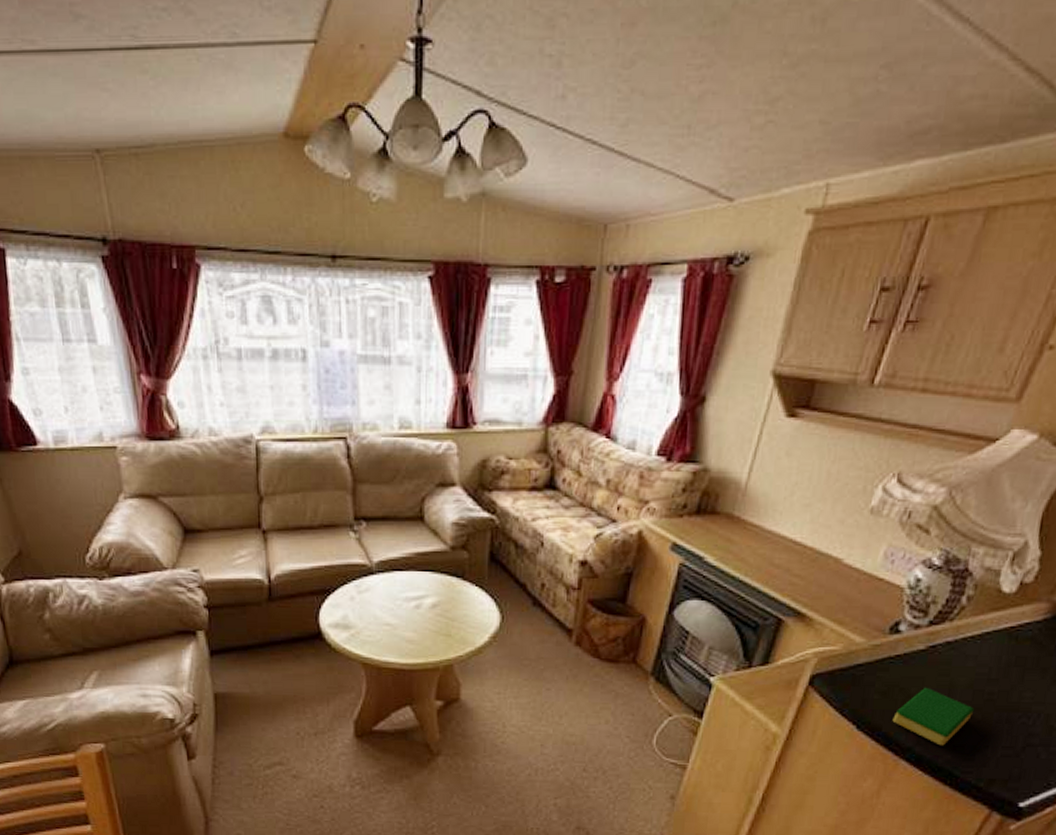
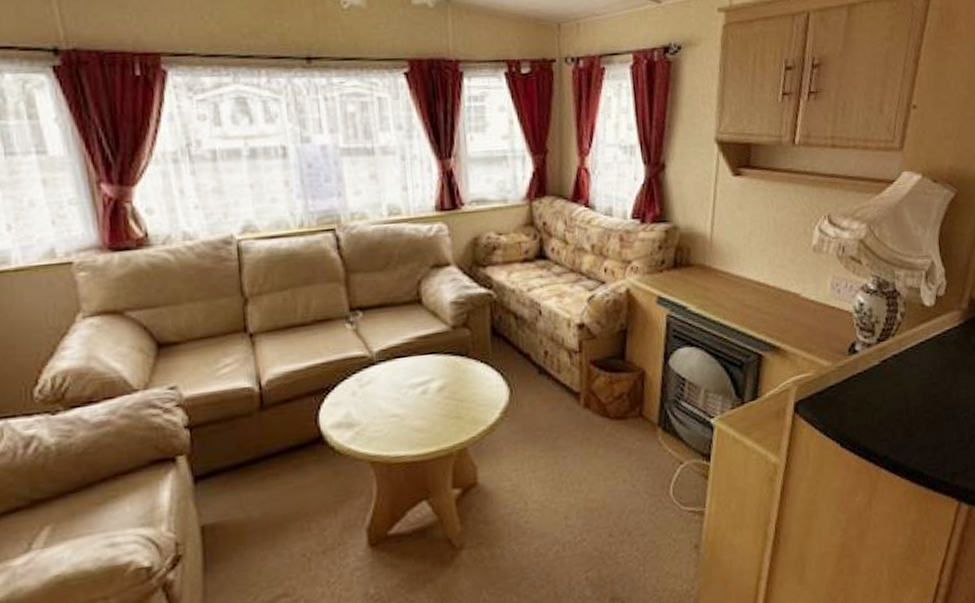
dish sponge: present [892,687,975,746] -> none [867,398,927,450]

